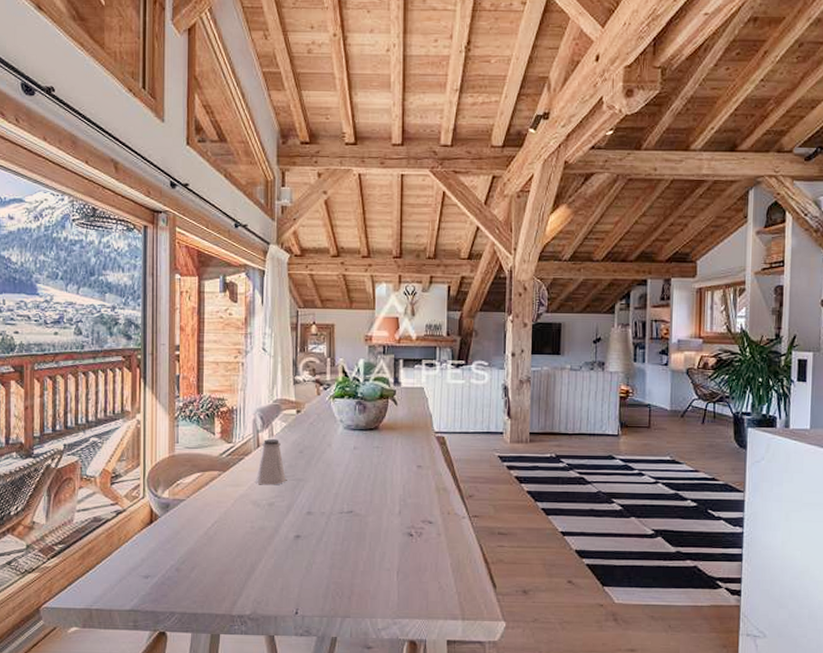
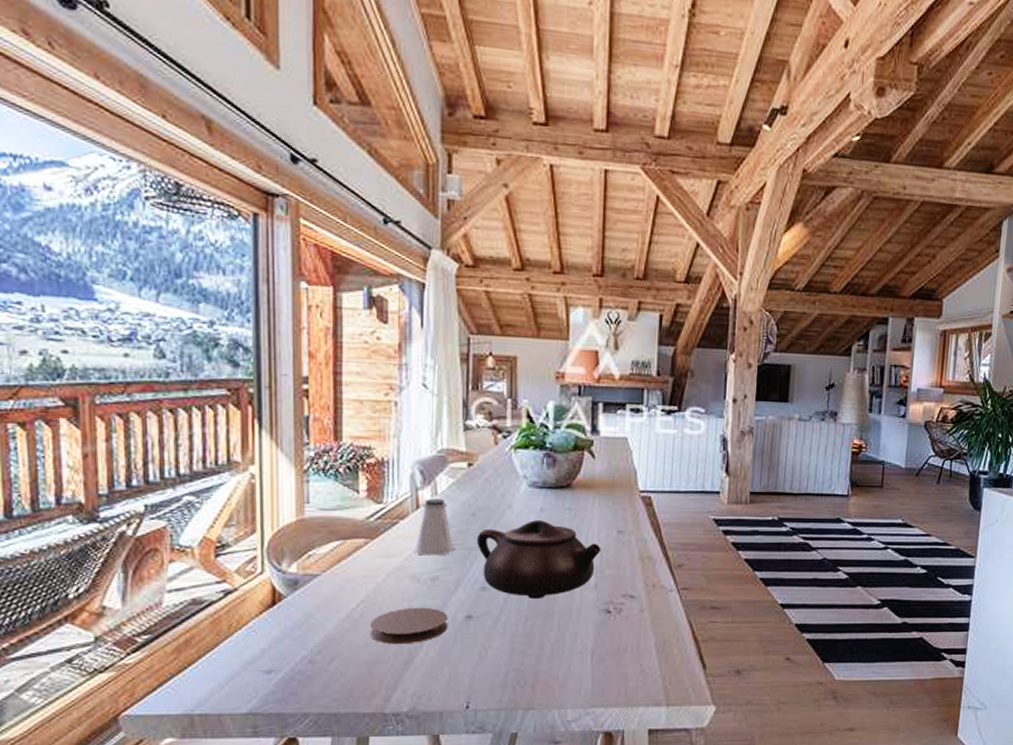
coaster: none [221,527,282,558] -> present [369,607,448,645]
teapot: none [303,457,404,523] -> present [476,520,601,600]

